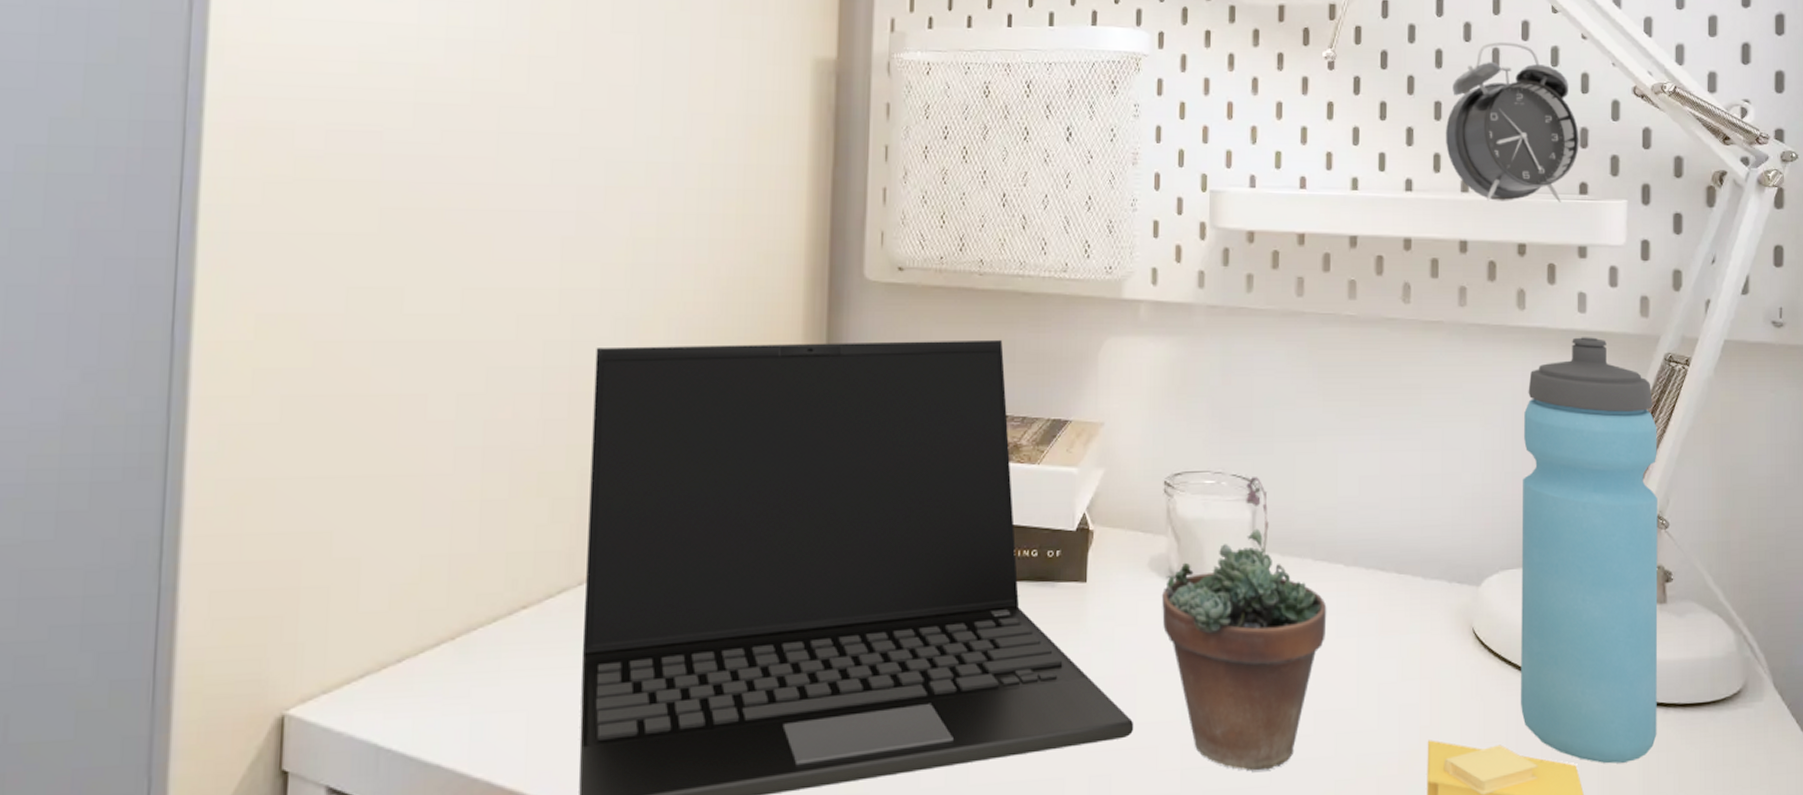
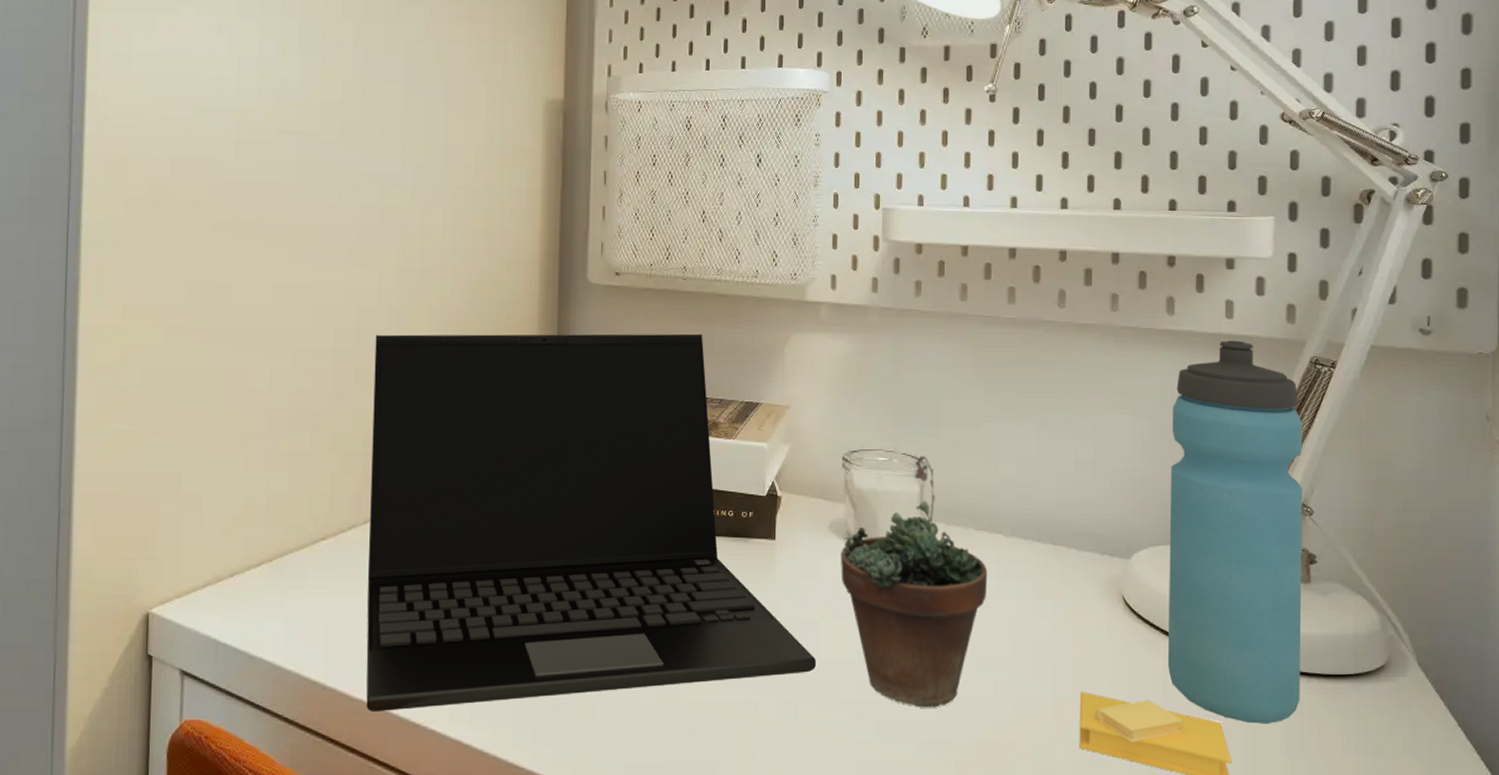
alarm clock: present [1445,41,1579,203] -> none [1098,74,1228,219]

